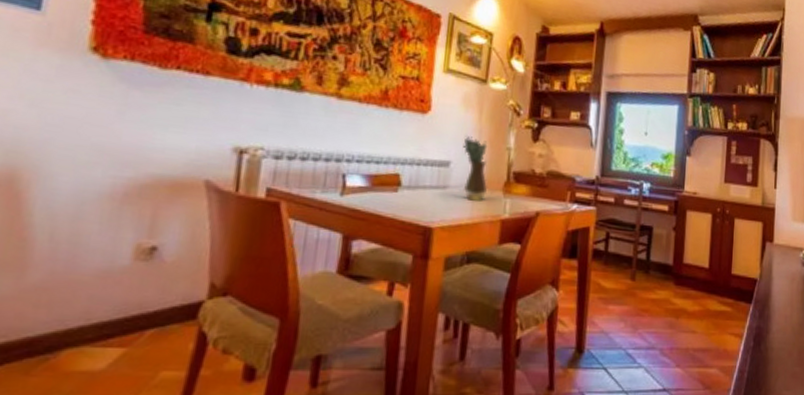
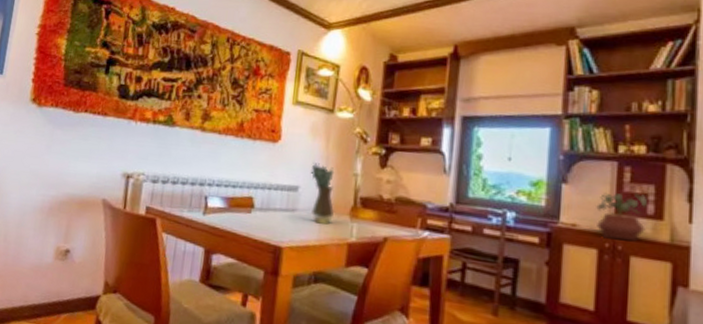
potted plant: none [711,163,747,206] -> present [596,192,647,242]

